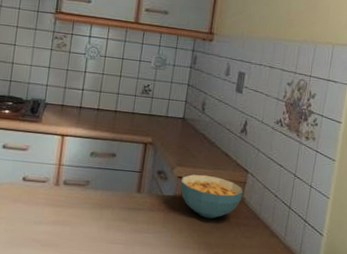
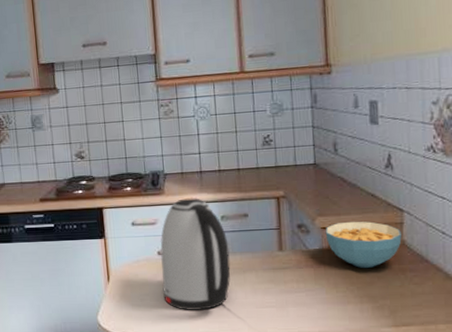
kettle: none [19,130,93,240] -> present [160,198,231,310]

